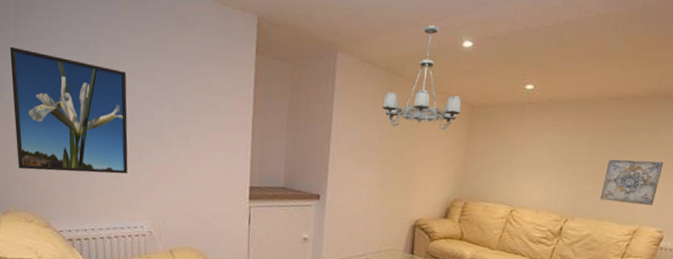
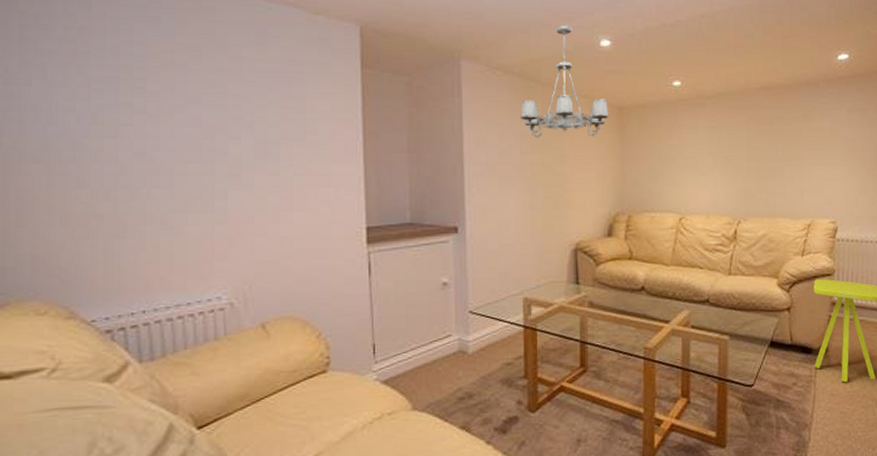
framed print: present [9,46,128,174] -> none [10,78,194,241]
wall art: present [600,159,664,205] -> none [768,149,822,196]

